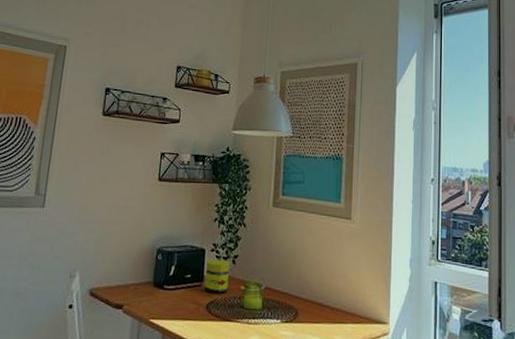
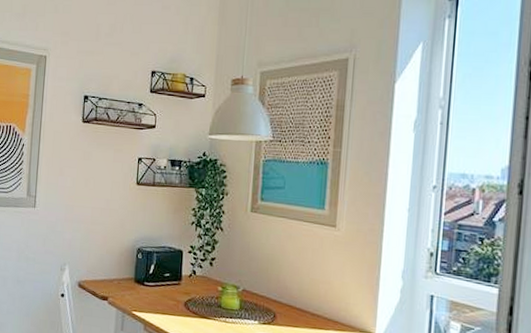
jar: present [204,259,230,294] -> none [182,260,207,293]

